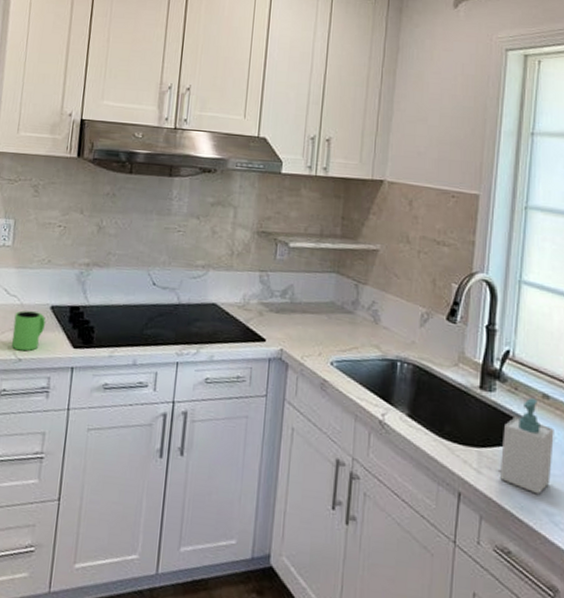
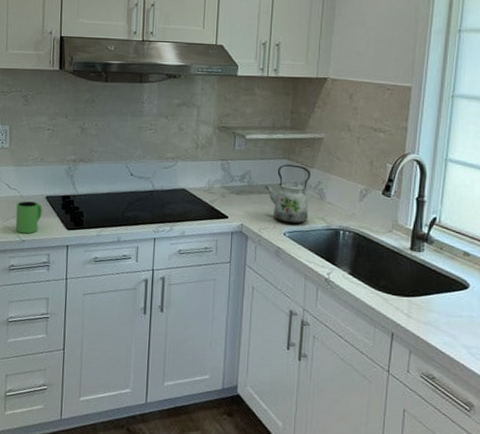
kettle: none [309,279,363,352] -> present [264,164,311,224]
soap bottle: present [500,398,554,495] -> none [427,256,473,332]

